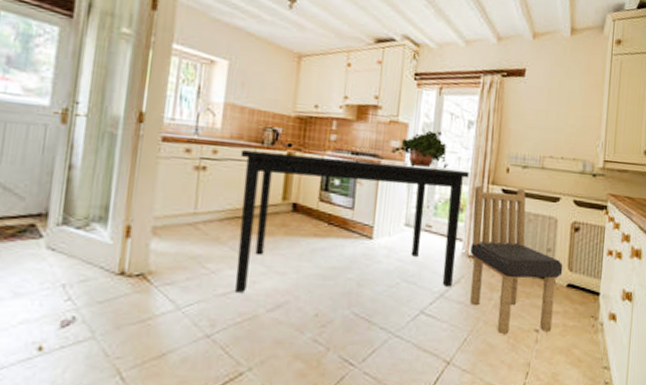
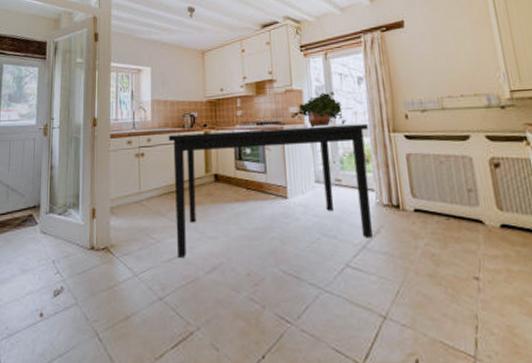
dining chair: present [470,185,563,334] -> none [376,133,494,283]

